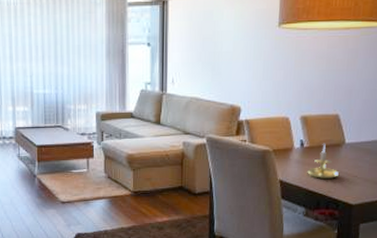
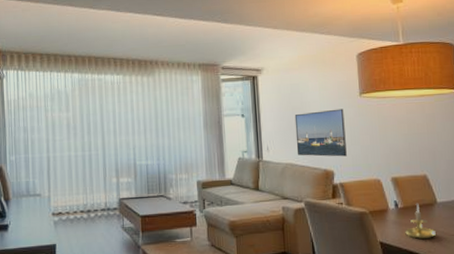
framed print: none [203,40,259,92] -> present [294,109,347,157]

